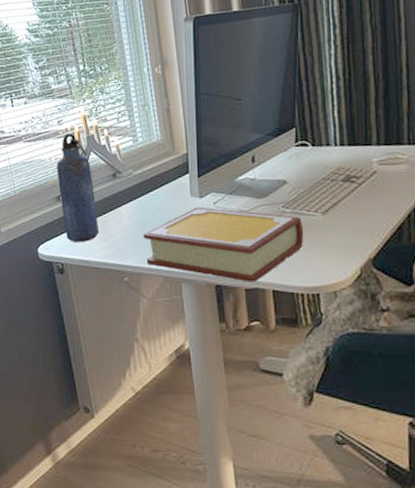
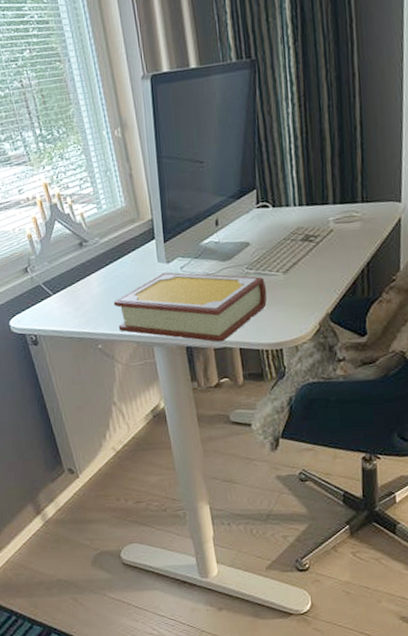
water bottle: present [57,133,99,242] -> none [21,202,70,314]

